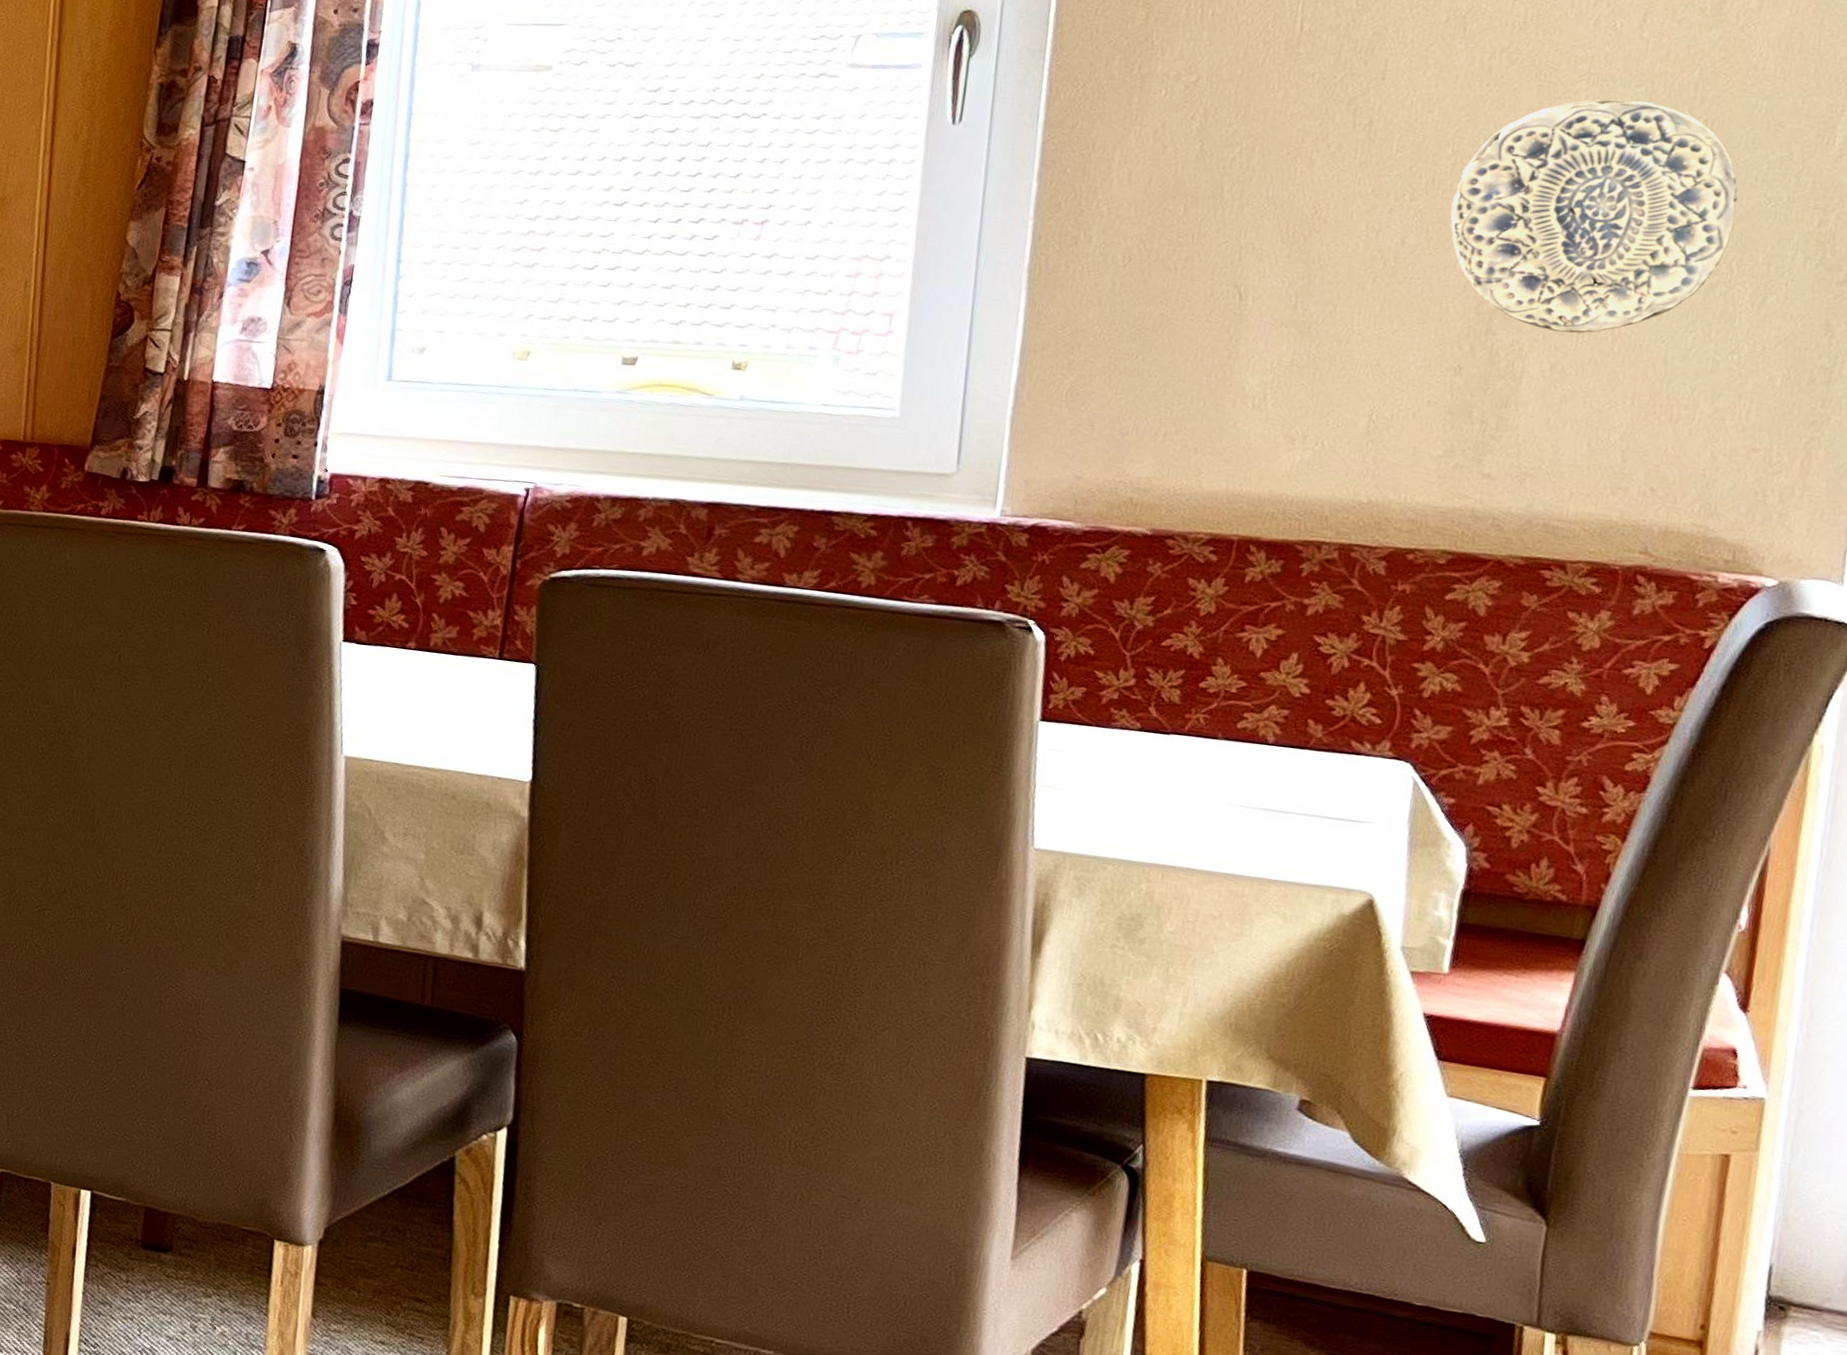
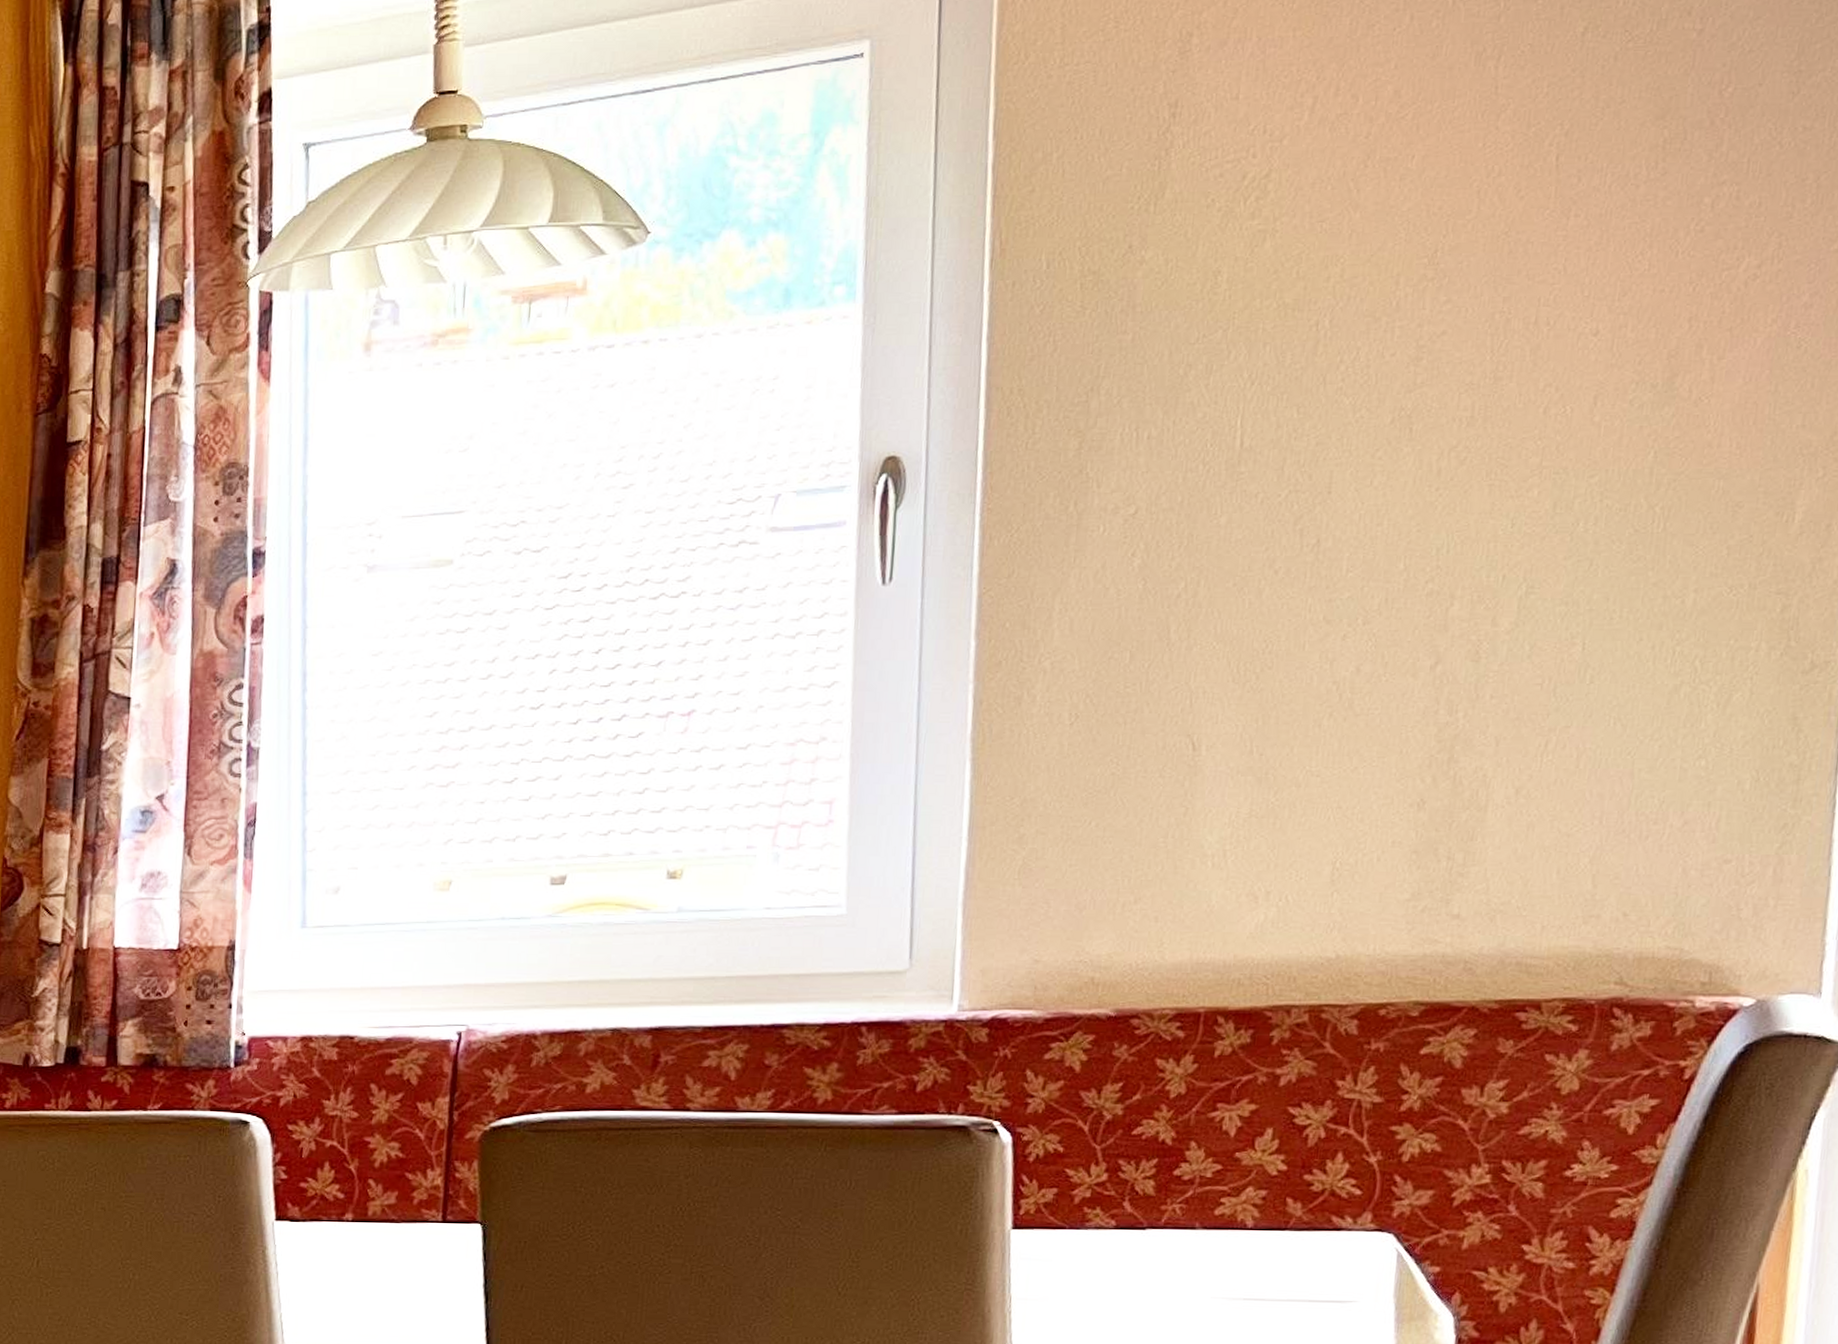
decorative plate: present [1450,99,1738,334] -> none [1405,492,1699,754]

